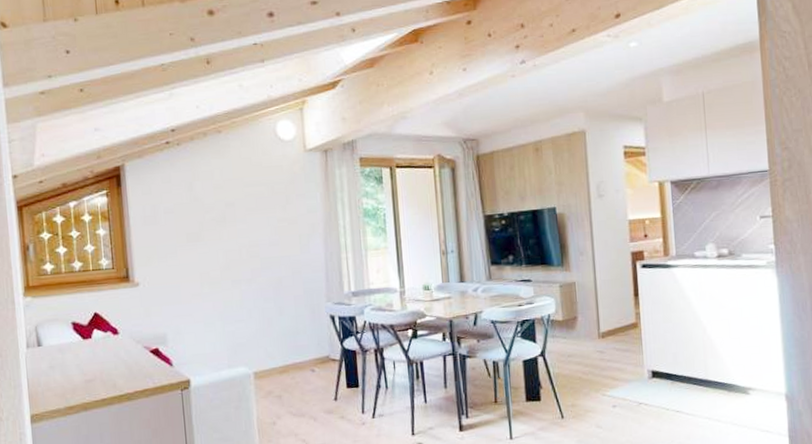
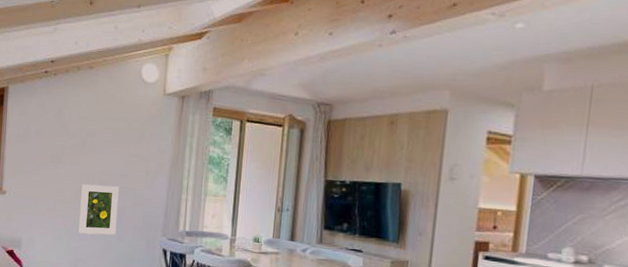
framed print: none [228,255,276,315] -> present [78,184,119,236]

